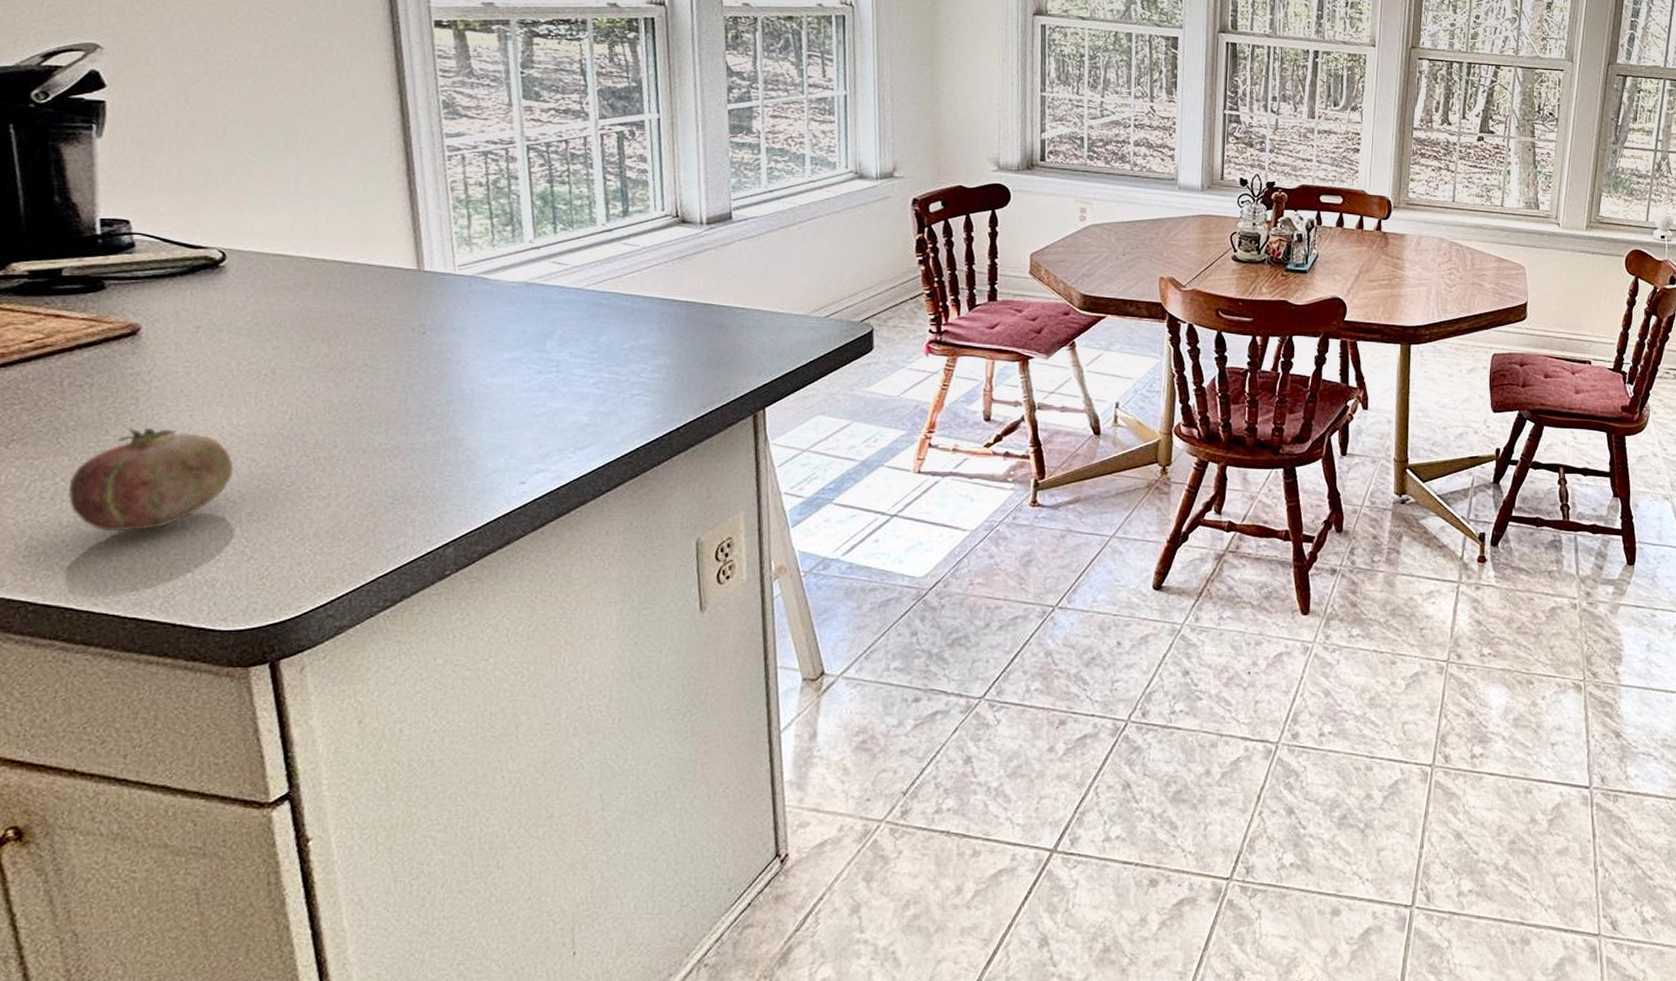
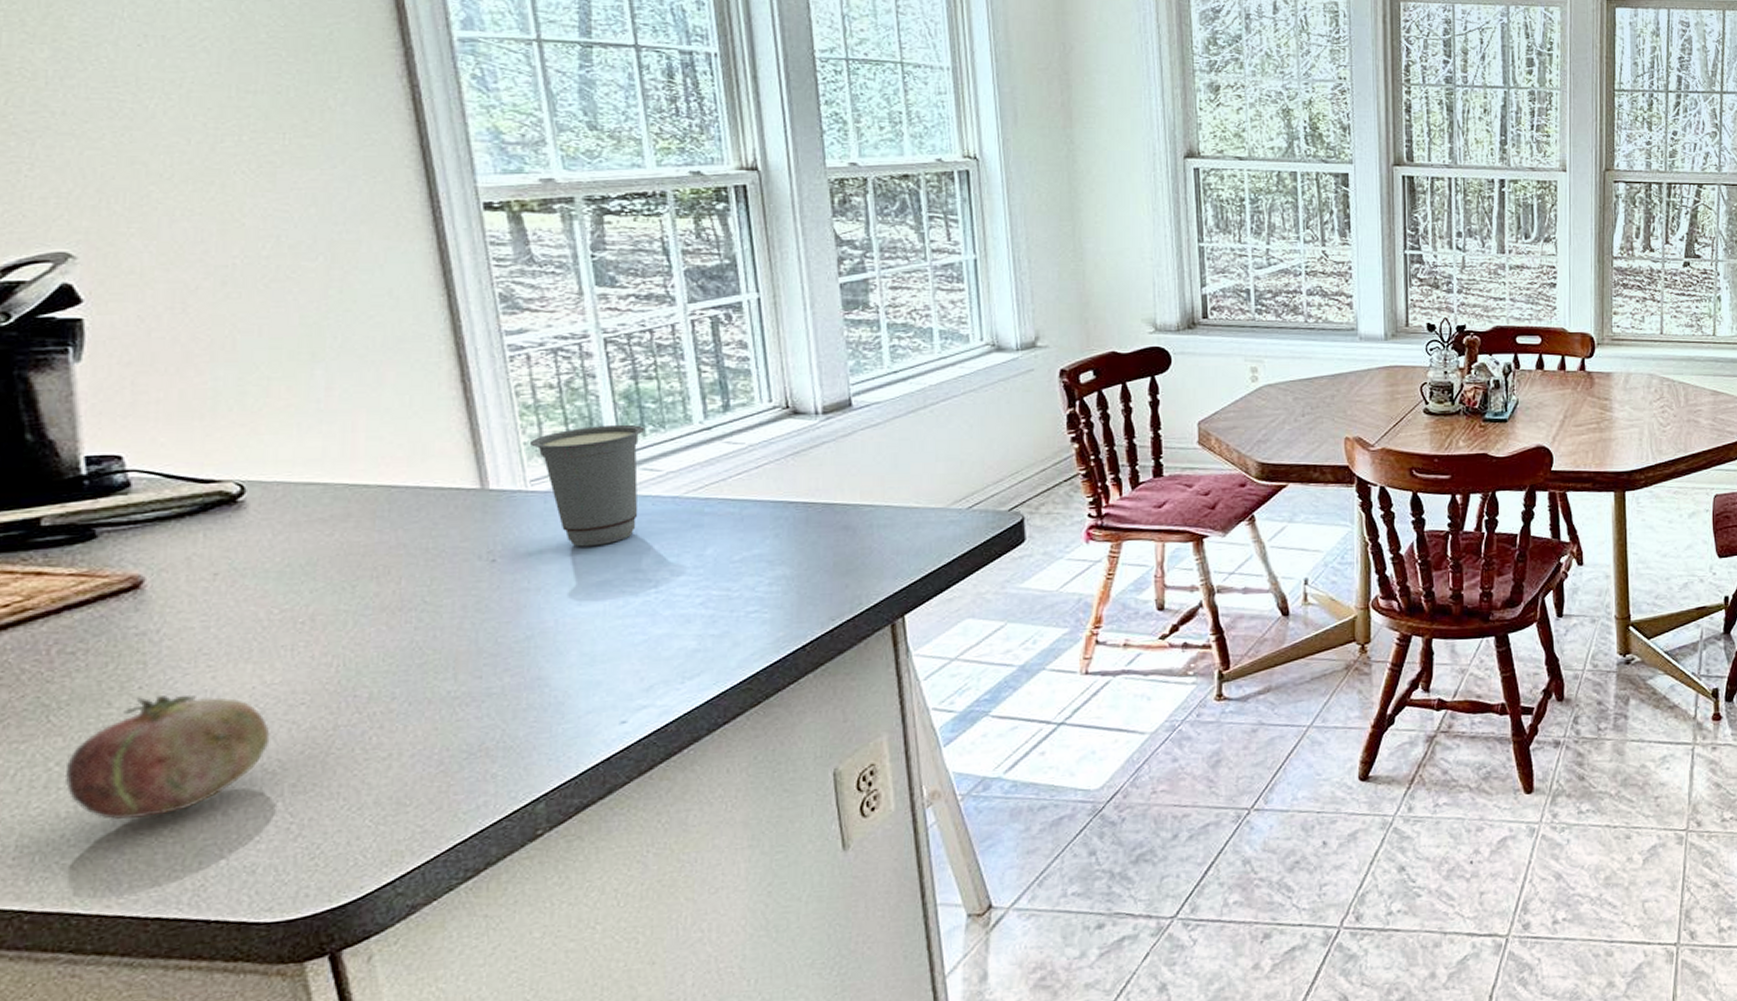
cup: none [459,221,557,327] -> present [529,424,646,547]

